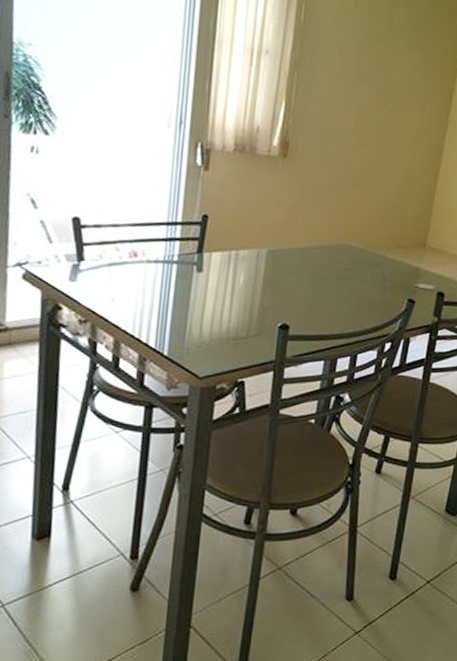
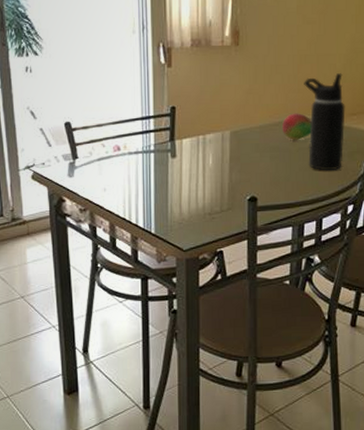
fruit: none [324,238,357,268] -> present [282,113,312,140]
water bottle: none [348,202,394,305] -> present [304,73,345,171]

